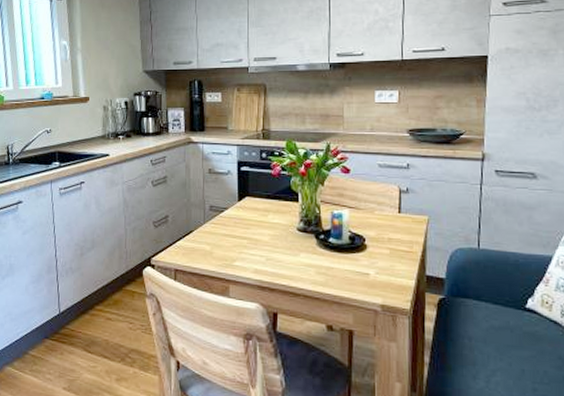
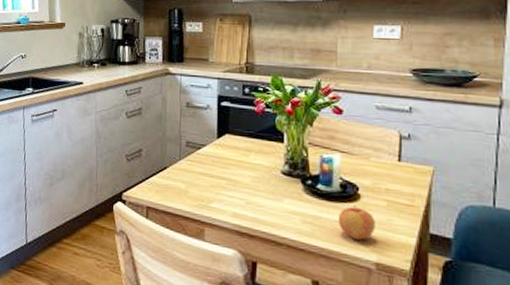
apple: none [347,254,380,286] -> present [337,204,375,240]

